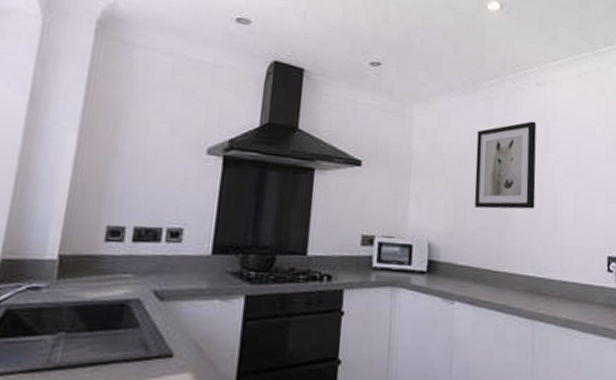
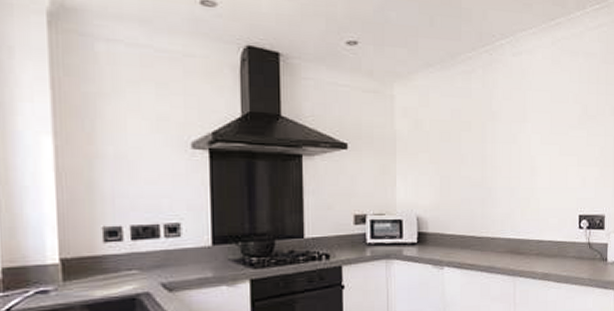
wall art: present [474,121,536,209] -> none [457,92,514,180]

